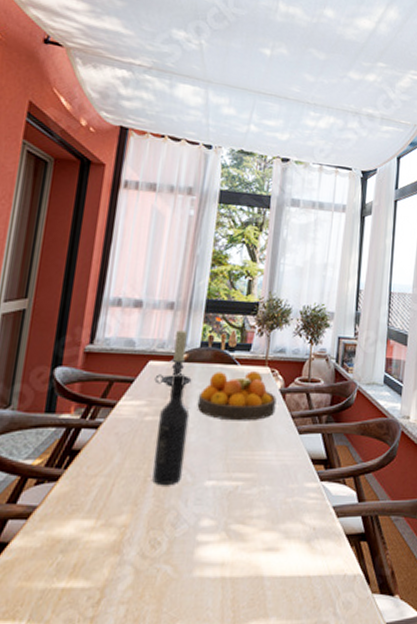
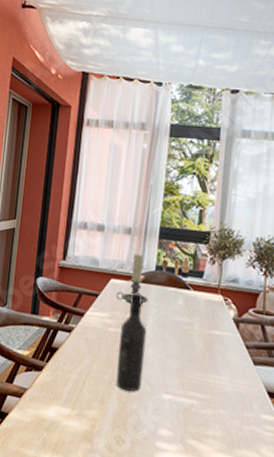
fruit bowl: present [197,371,277,421] -> none [153,294,230,345]

